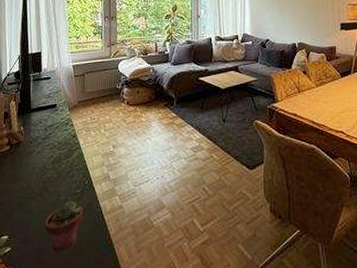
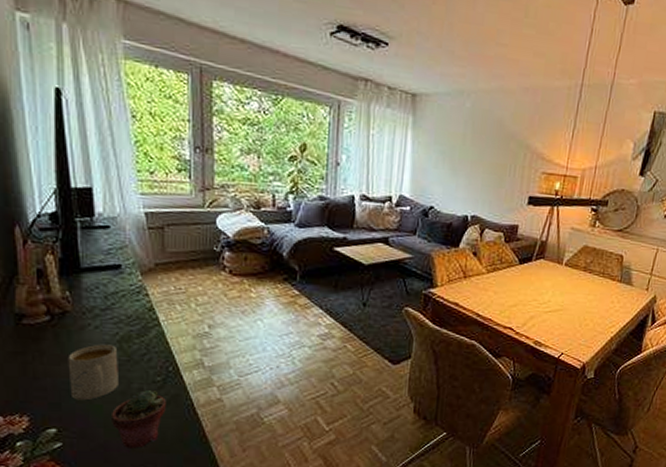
mug: none [18,165,52,212] -> present [68,344,118,401]

